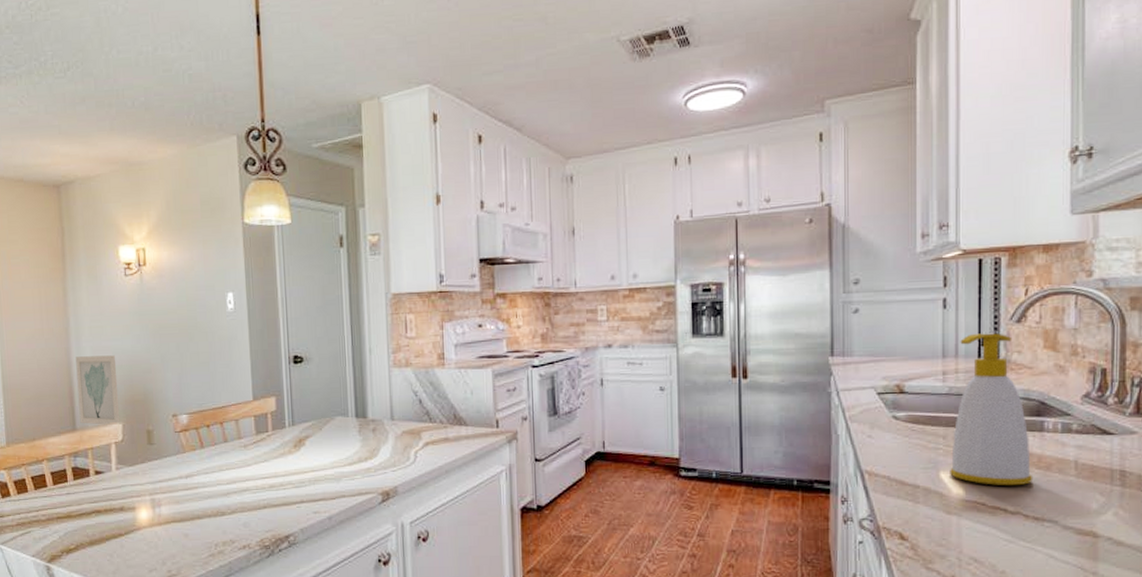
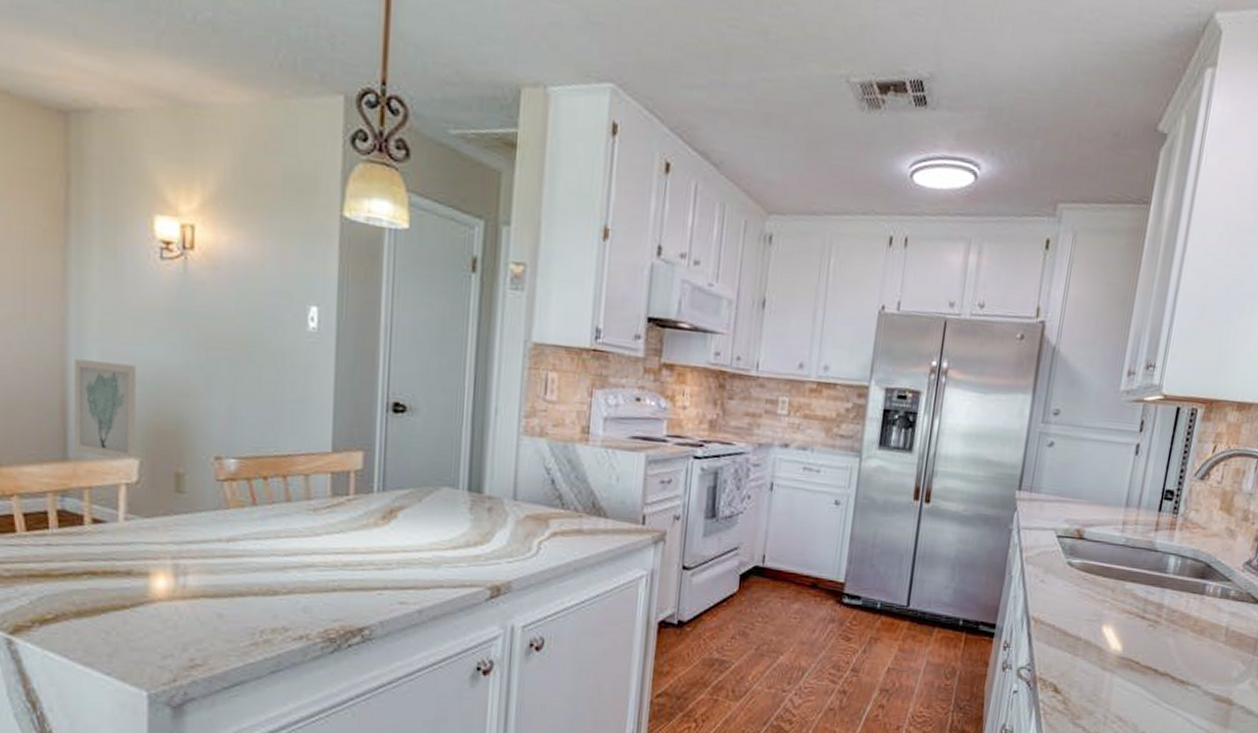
soap bottle: present [950,333,1033,486] -> none [1112,485,1193,647]

